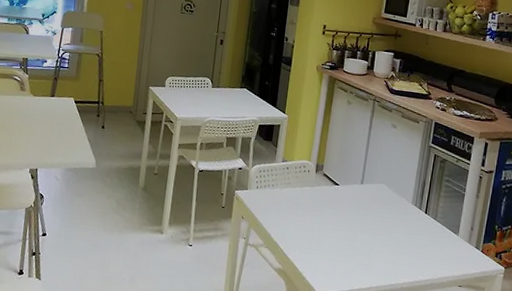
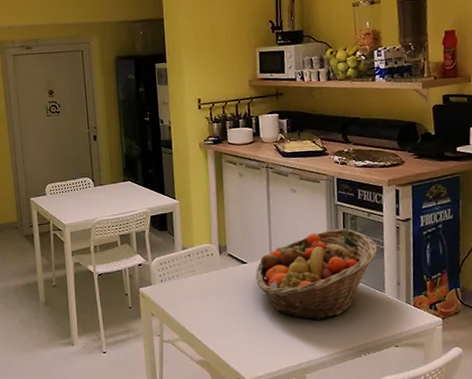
fruit basket: none [344,168,460,250] -> present [255,228,378,320]

